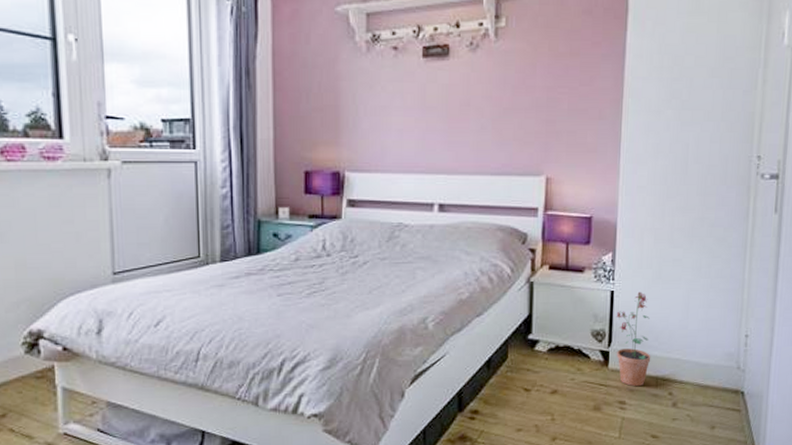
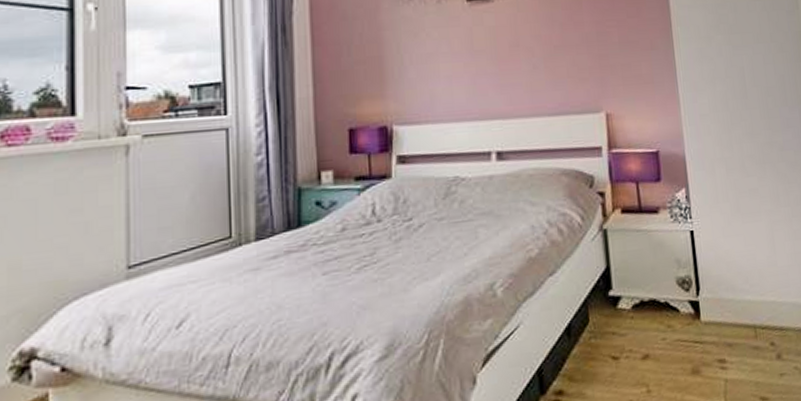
potted plant: present [616,291,651,387] -> none [700,228,745,340]

